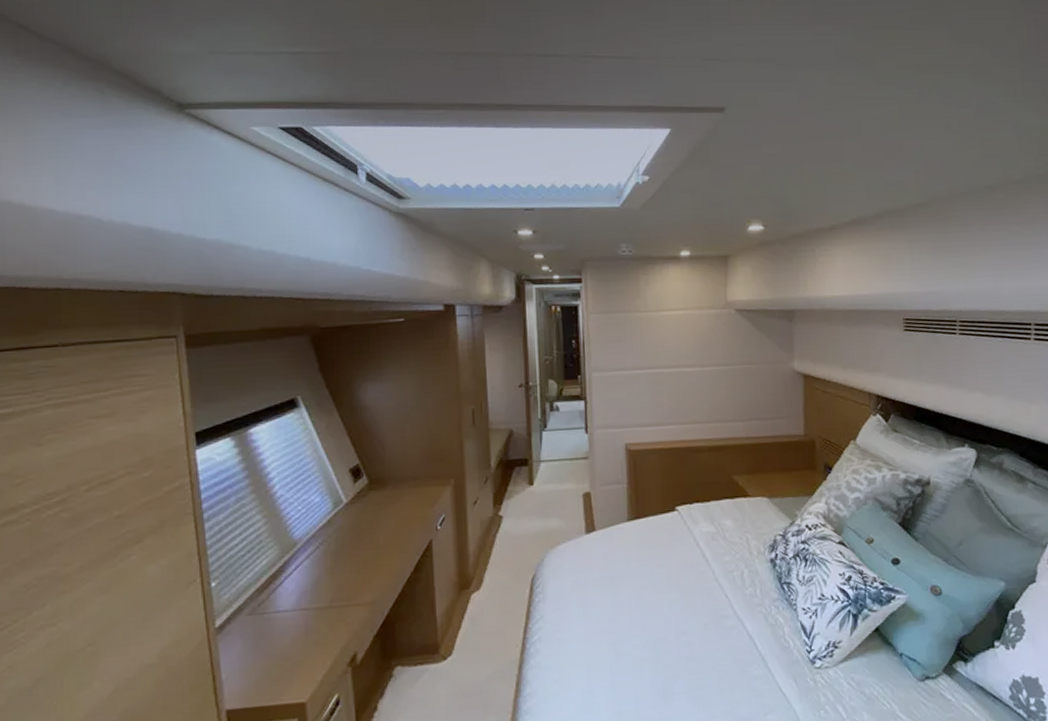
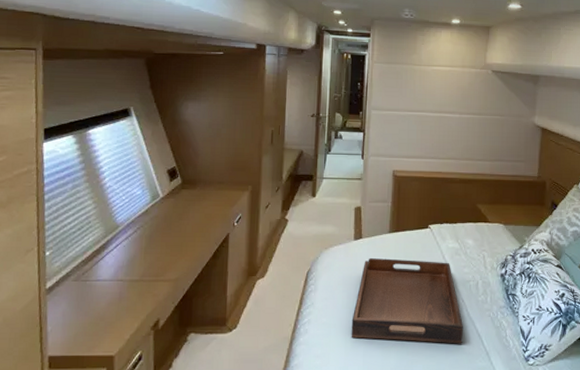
serving tray: none [592,550,731,655] -> present [351,257,464,344]

